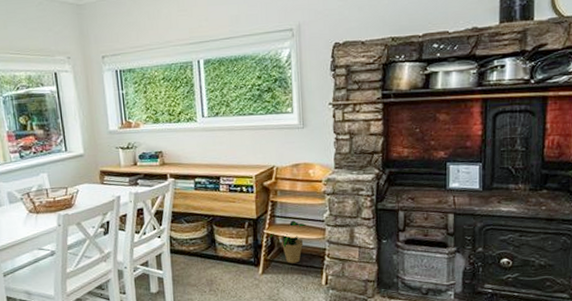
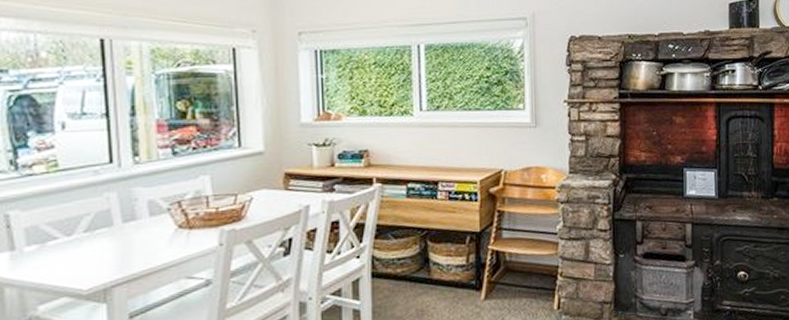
potted plant: present [270,220,306,264] -> none [496,233,537,285]

